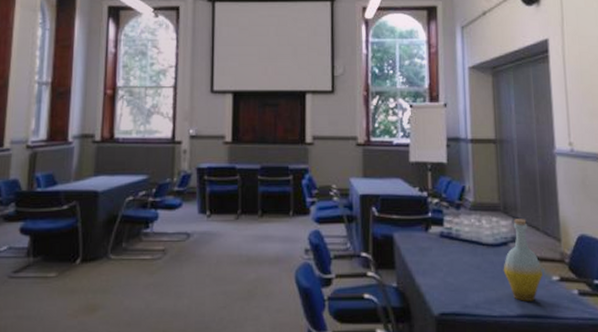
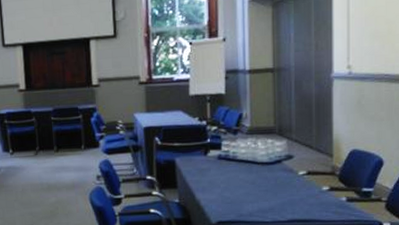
bottle: present [503,219,543,301] -> none [276,139,313,209]

